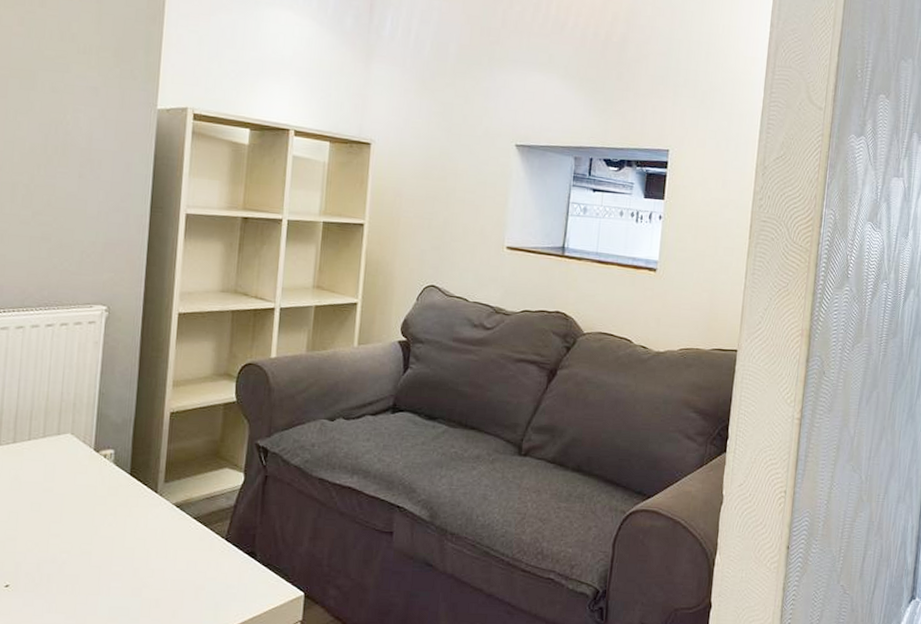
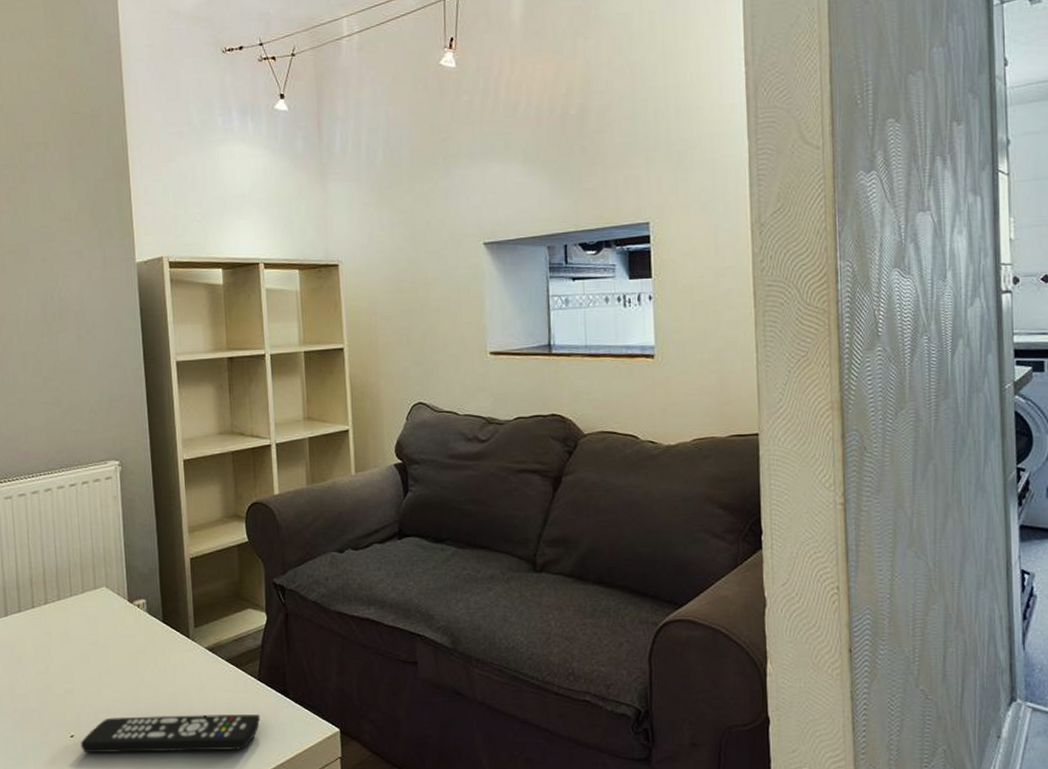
remote control: none [15,568,222,610] -> present [80,713,261,754]

